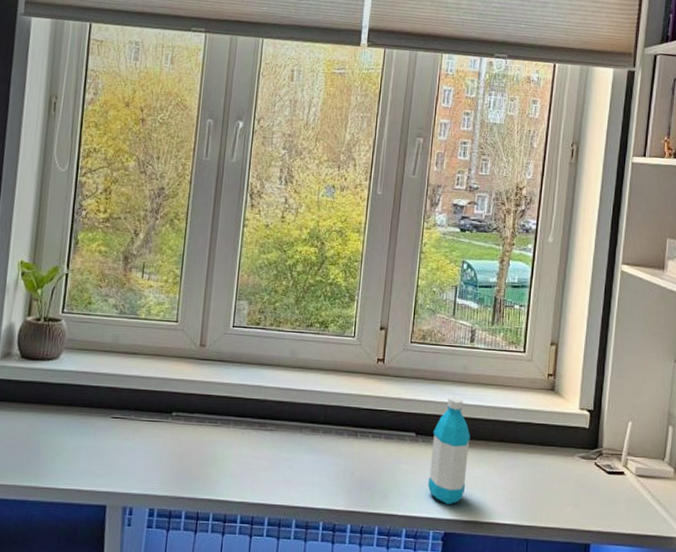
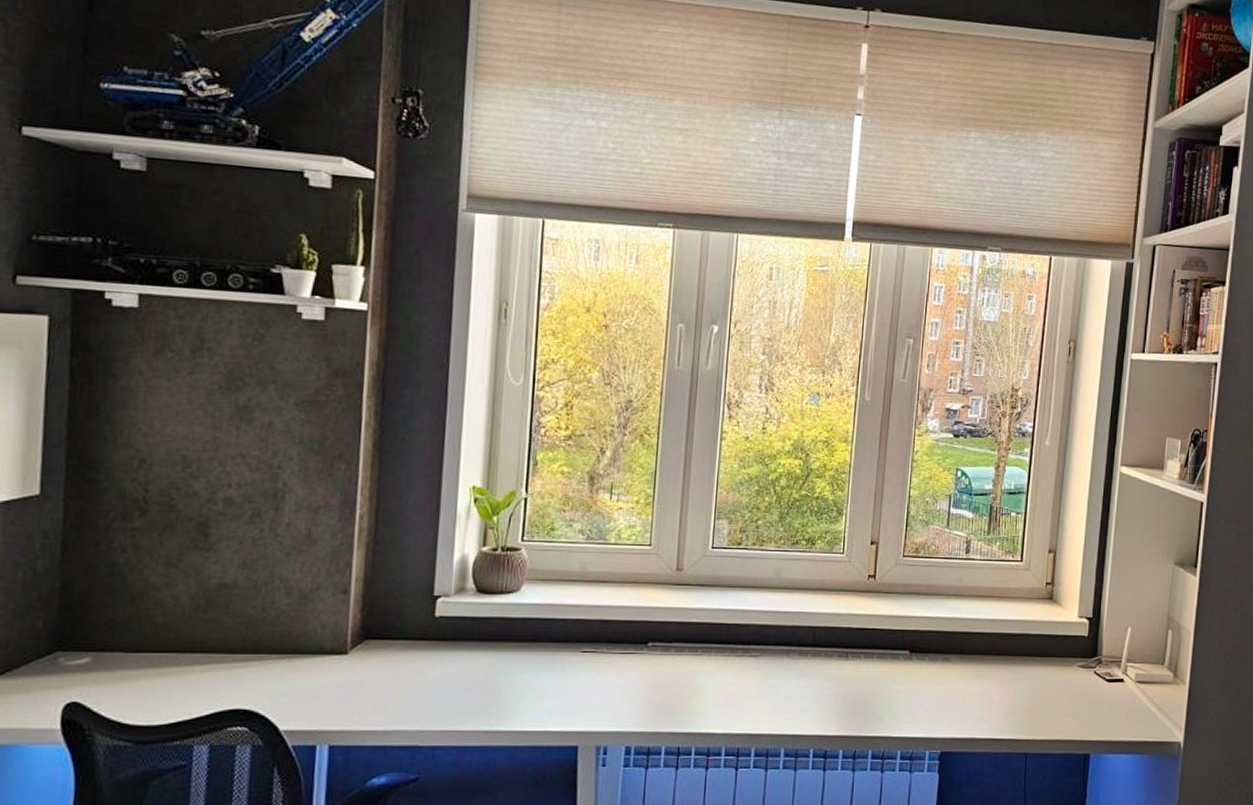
water bottle: present [427,396,471,505] -> none [923,610,967,724]

